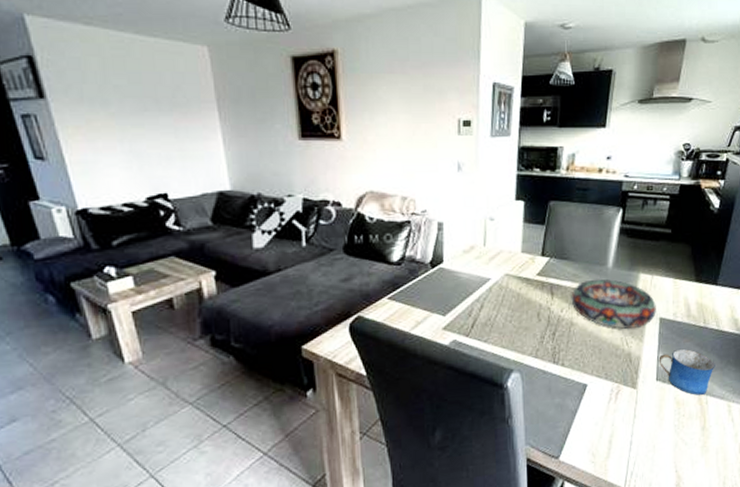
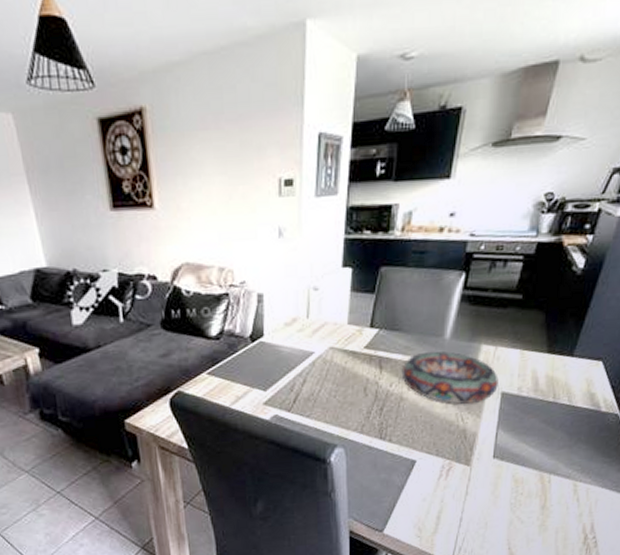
mug: present [658,349,715,396] -> none [497,426,563,474]

